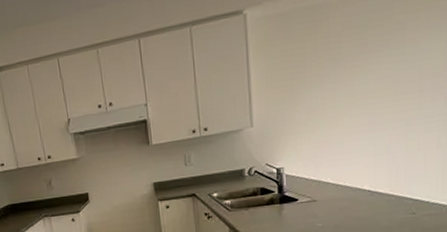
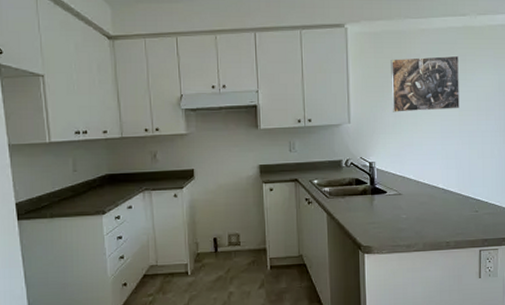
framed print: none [302,23,395,108] -> present [390,55,460,112]

